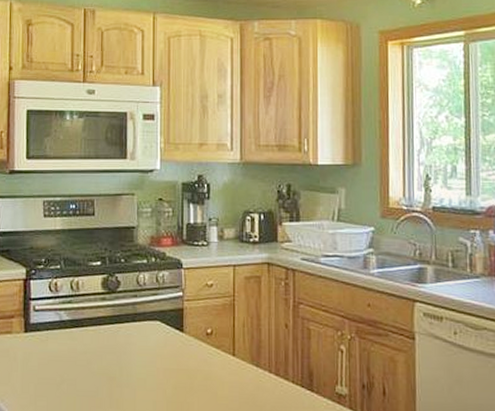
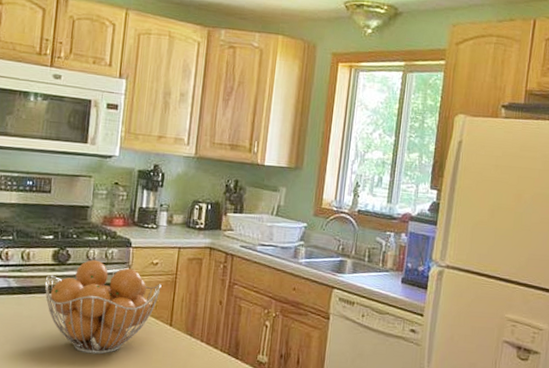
fruit basket: none [96,285,219,392] -> present [44,259,162,355]

